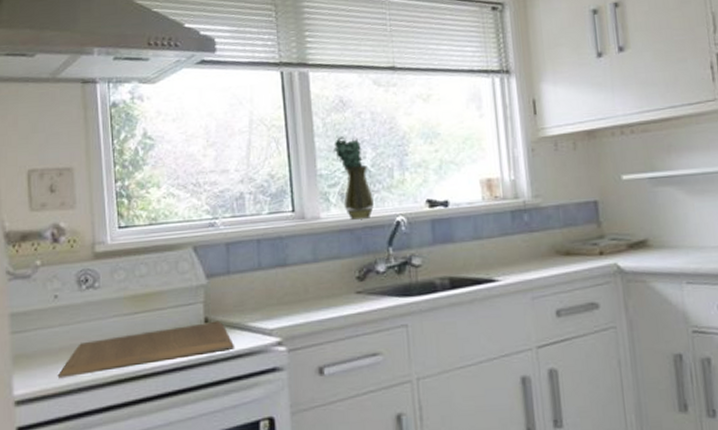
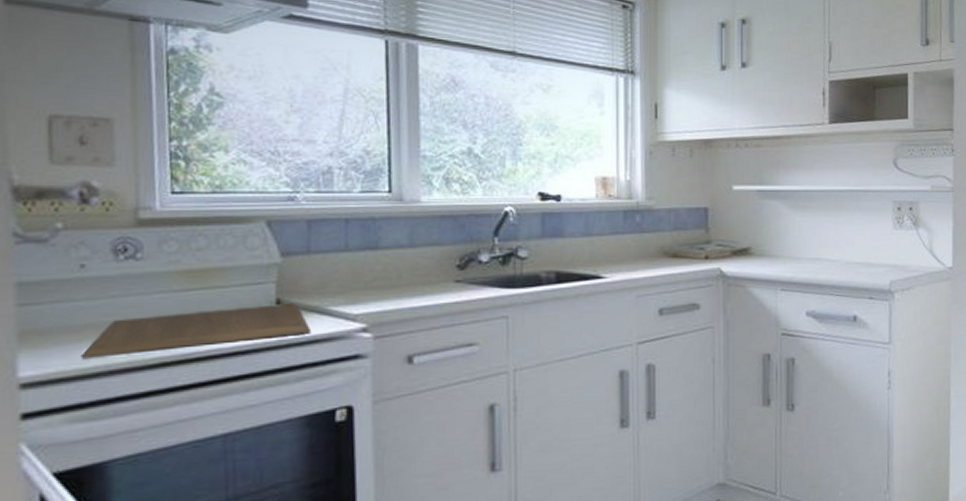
vase: present [333,135,374,220] -> none [440,117,481,206]

